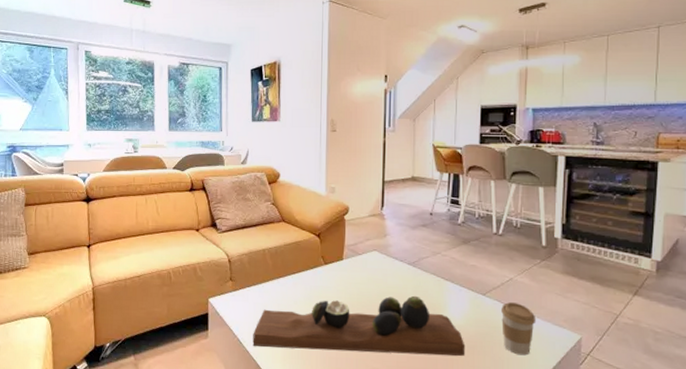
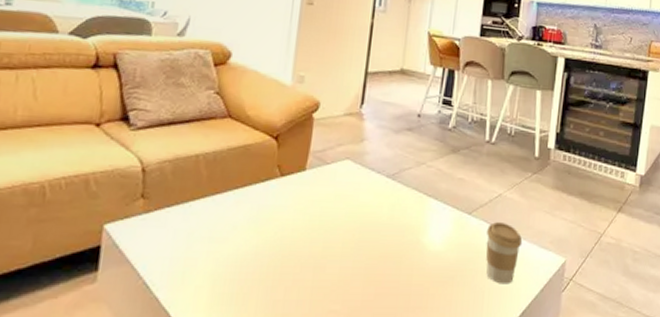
decorative tray: present [253,295,466,356] -> none [165,215,444,291]

